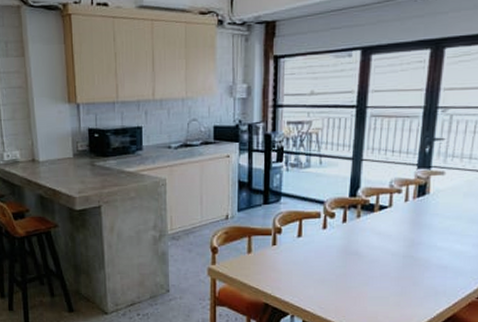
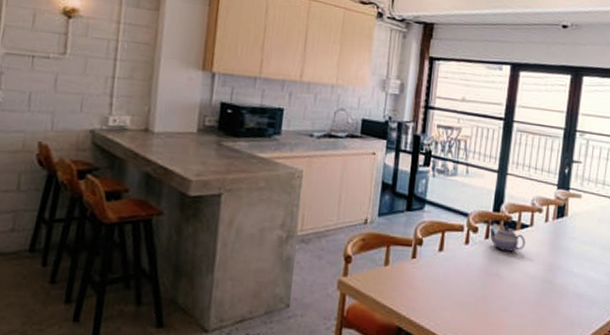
teapot: none [347,209,384,232] -> present [489,225,525,252]

